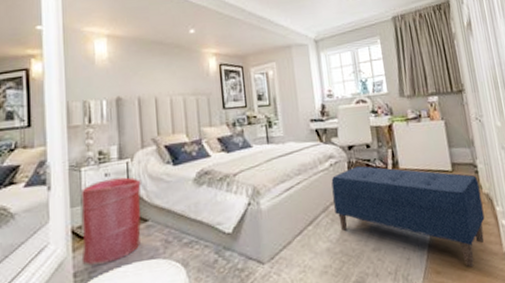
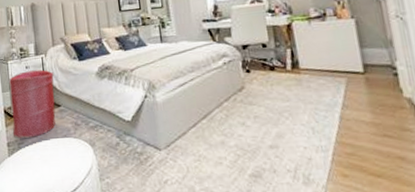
bench: present [331,165,485,267] -> none [225,65,405,173]

